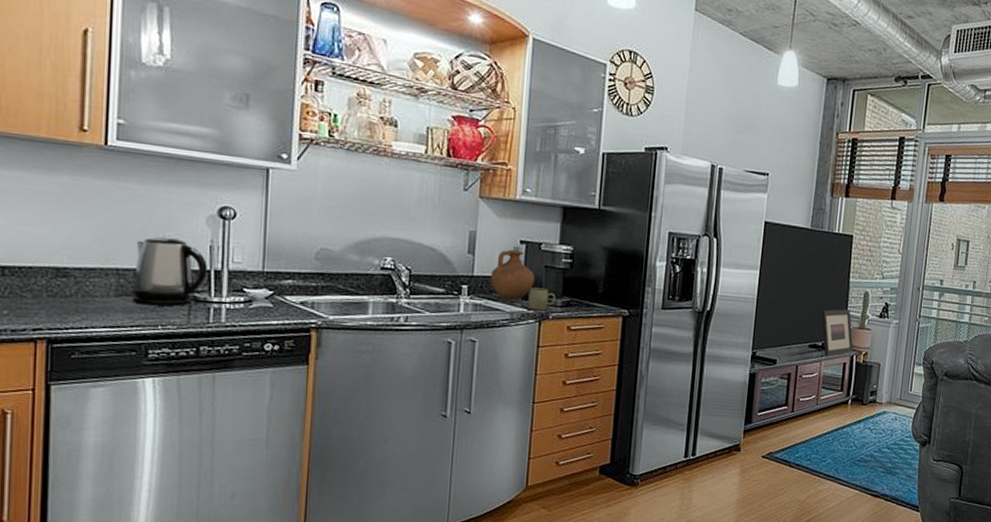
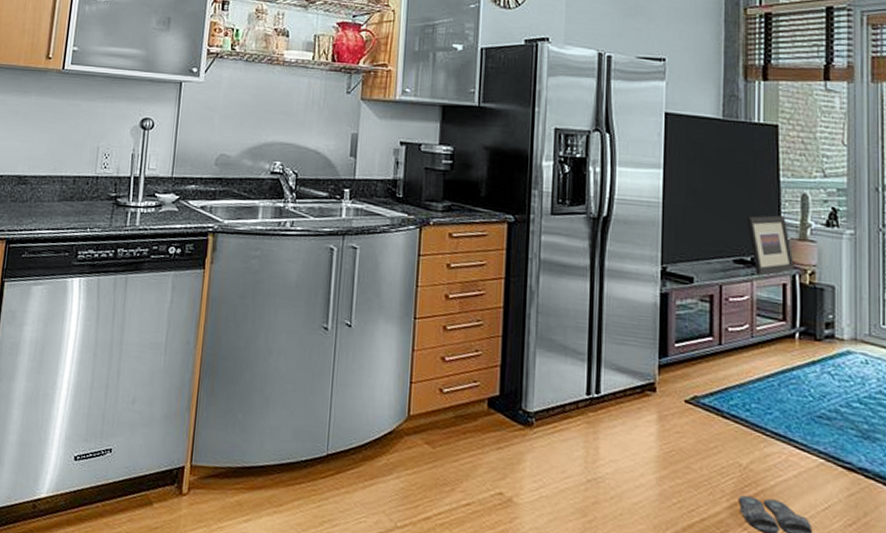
kettle: present [132,236,207,307] -> none [70,146,129,211]
ceramic jug: present [490,249,535,303] -> none [371,151,415,208]
mug: present [527,287,556,311] -> none [408,191,436,216]

